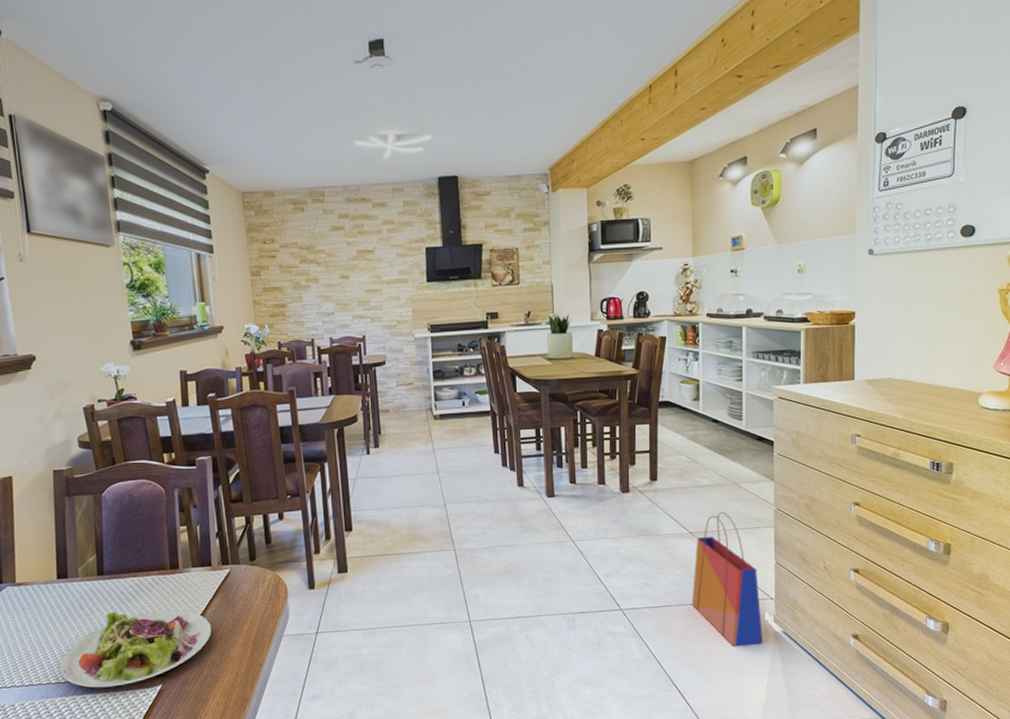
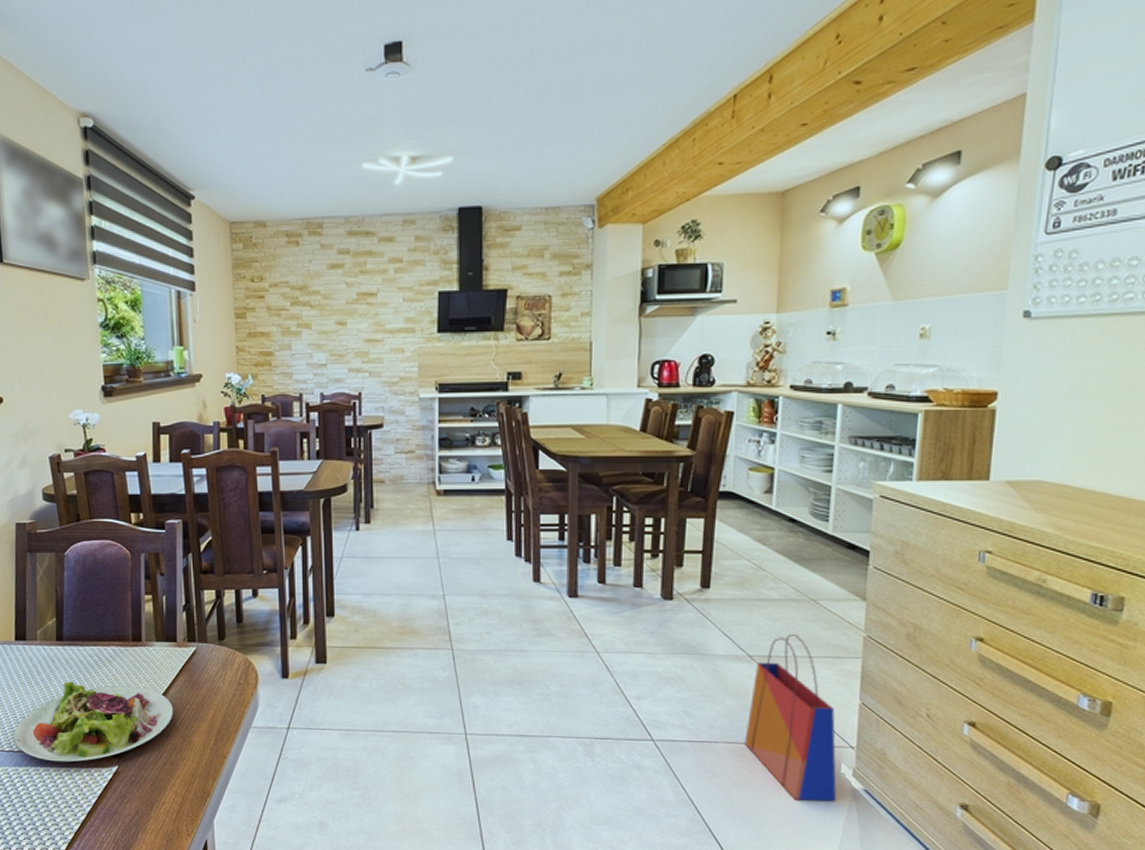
planter: present [545,314,575,361] -> none [576,378,615,434]

